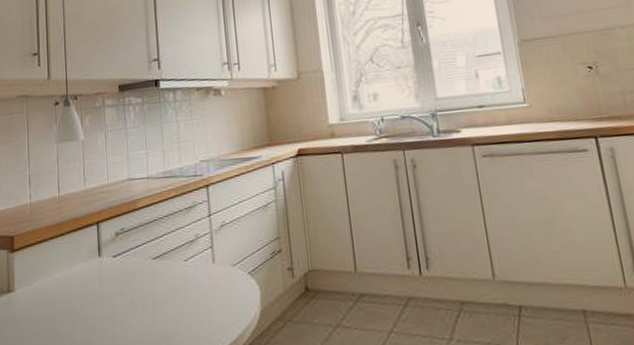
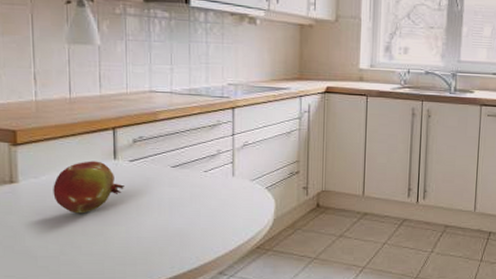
fruit: none [45,260,109,322] -> present [53,161,124,214]

